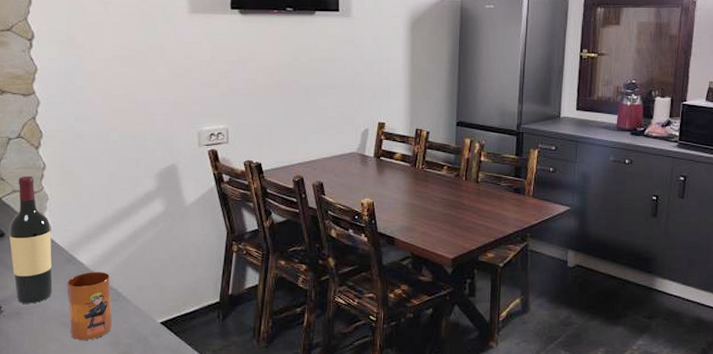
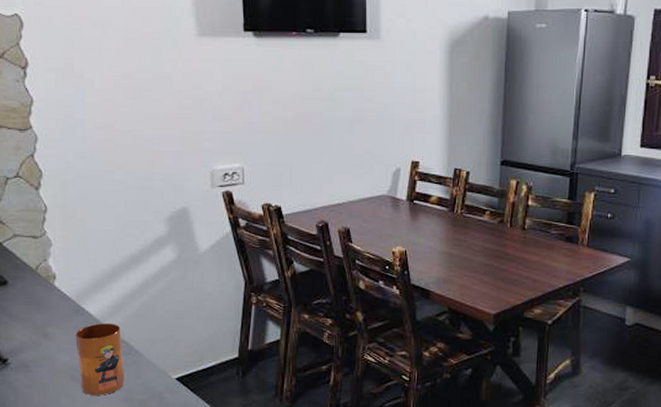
wine bottle: present [9,176,53,304] -> none [11,219,60,356]

